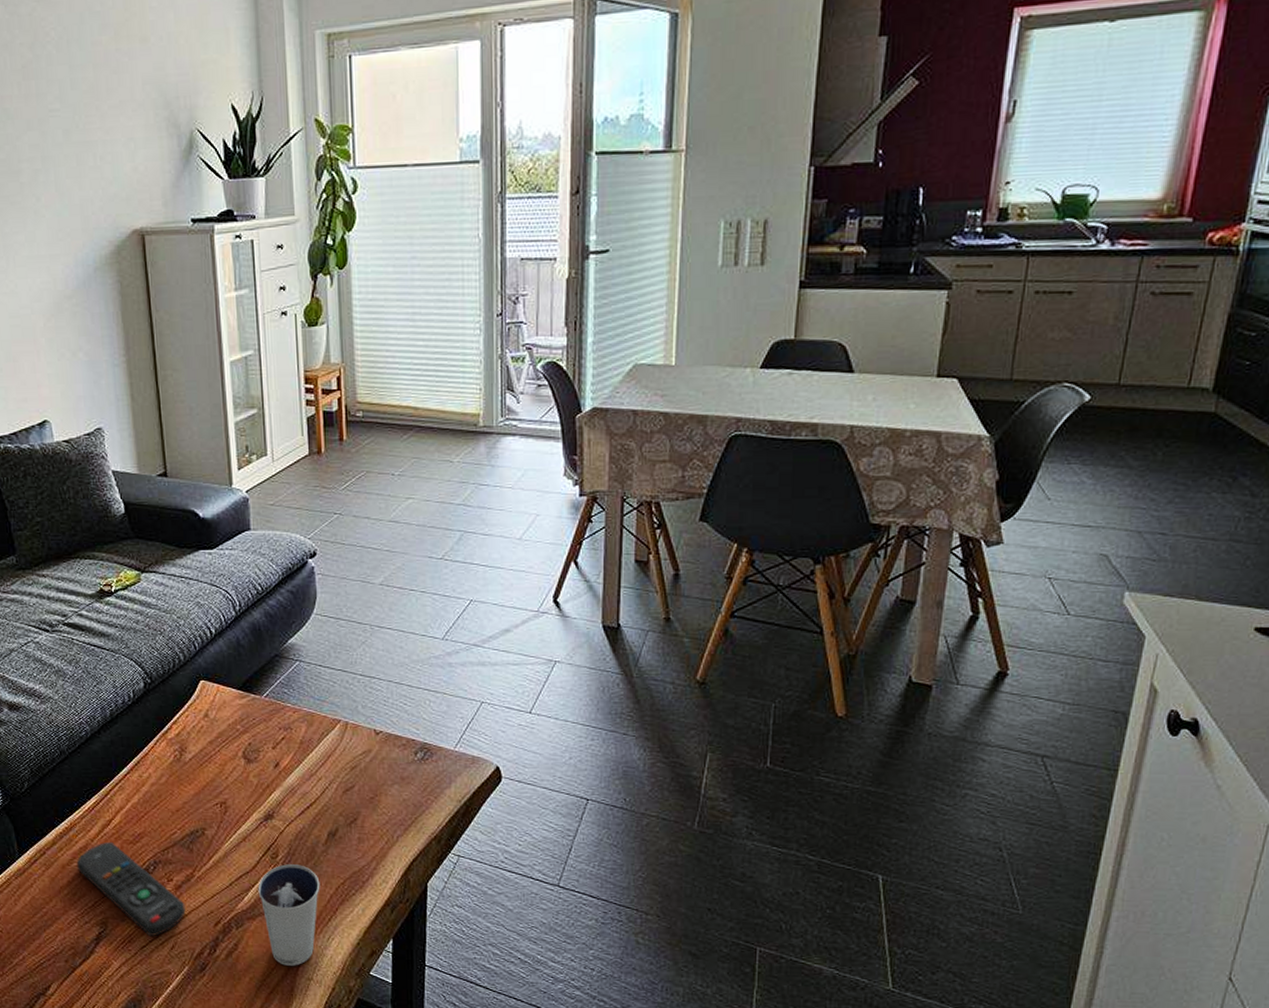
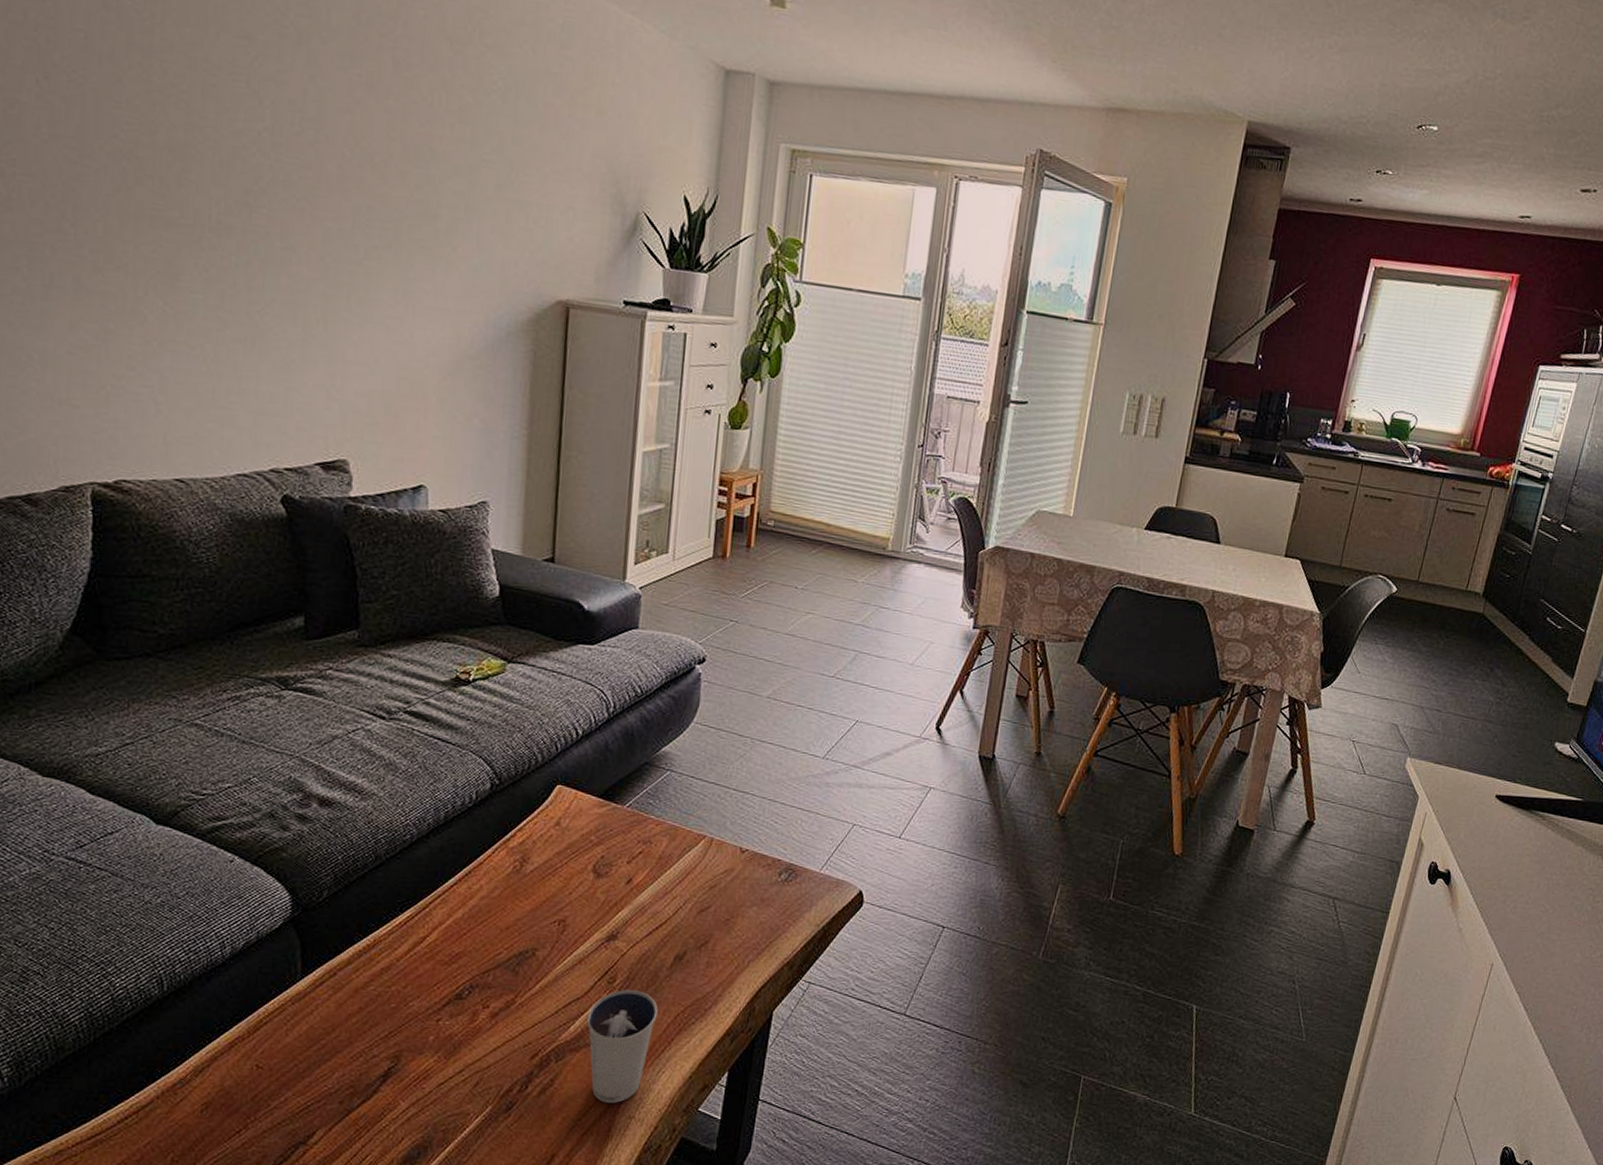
remote control: present [76,841,186,936] -> none [373,962,500,1071]

